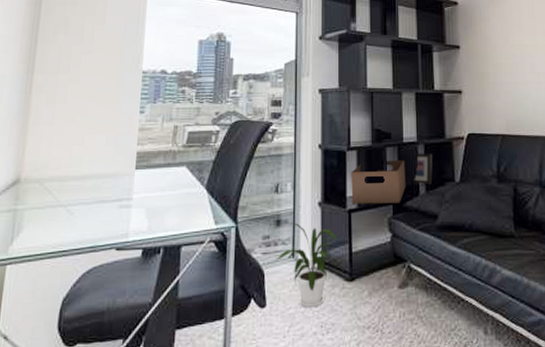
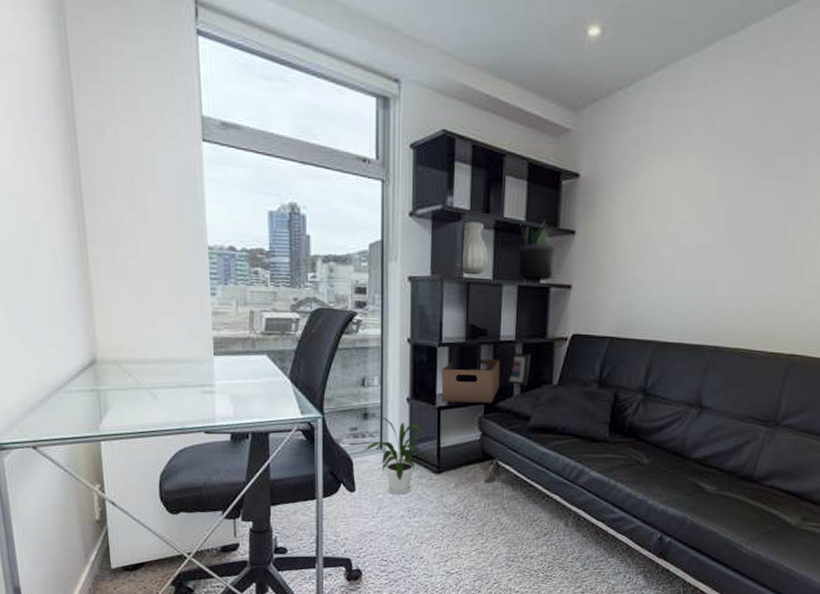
vase: none [361,42,389,86] -> present [457,222,489,275]
planter: none [413,39,445,89] -> present [519,220,556,282]

